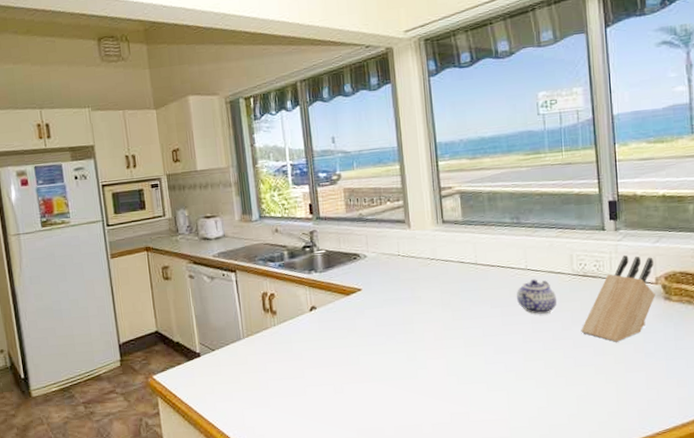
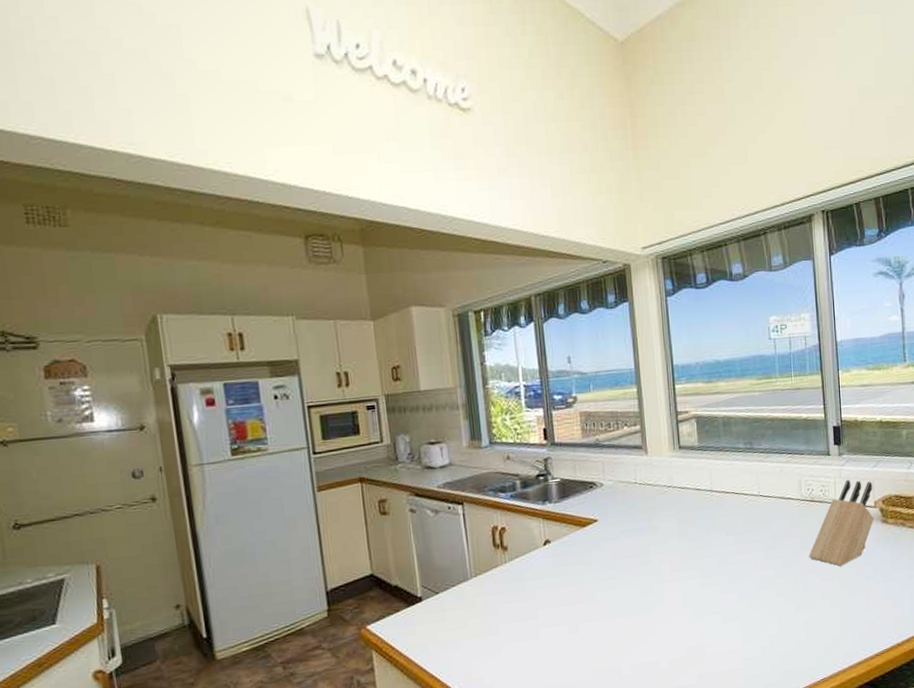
teapot: present [517,279,557,314] -> none [750,505,788,541]

